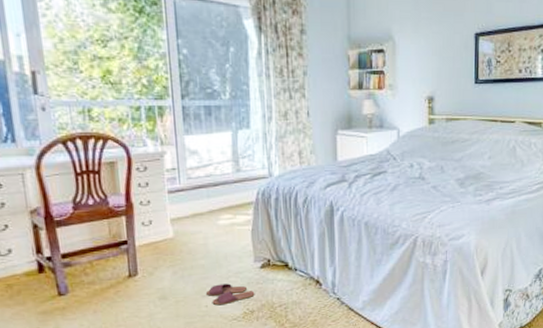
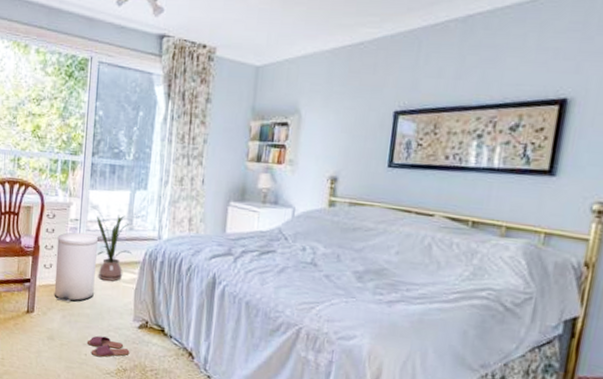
pedal bin: none [153,182,206,258] -> present [54,232,98,303]
house plant: none [187,153,244,227] -> present [90,206,133,282]

